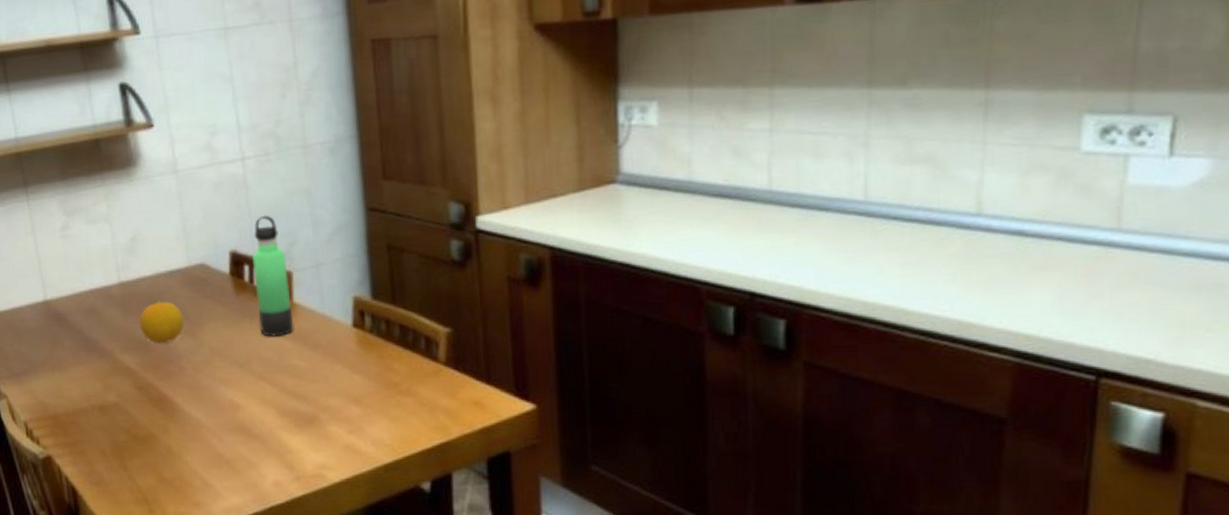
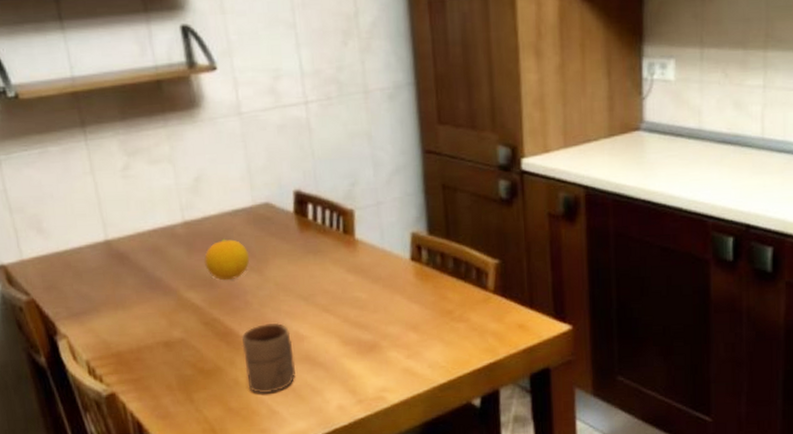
cup: none [175,389,230,465] -> present [241,322,296,394]
thermos bottle: present [252,215,294,337] -> none [315,156,356,271]

